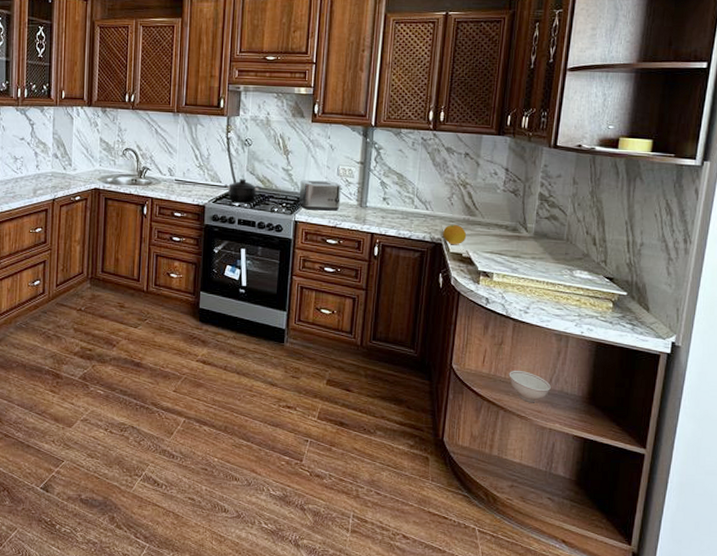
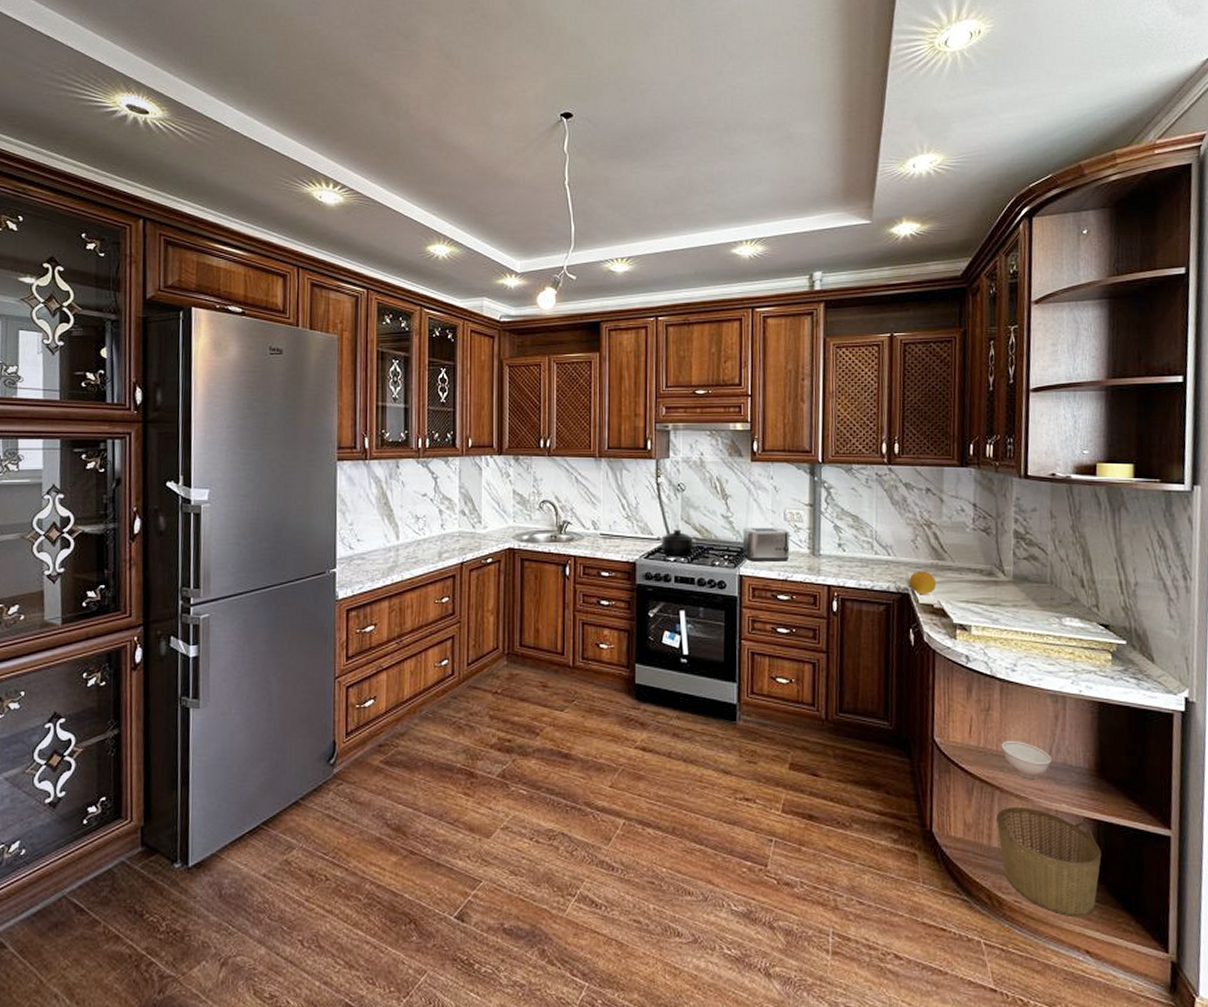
basket: none [498,424,585,513] -> present [996,806,1102,916]

